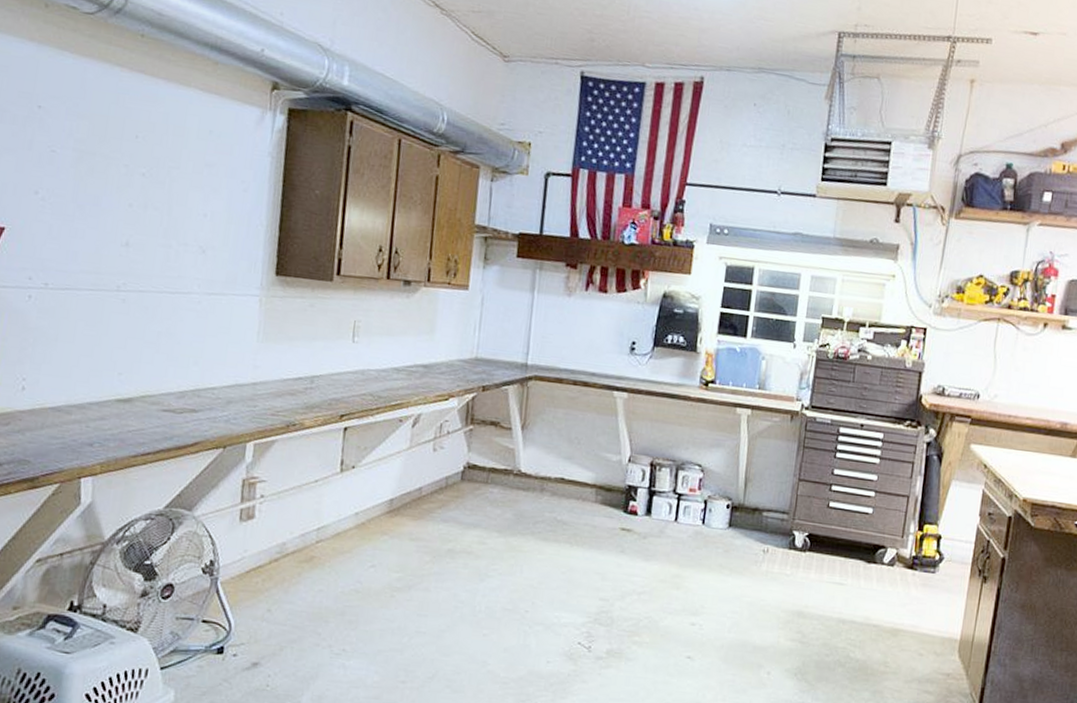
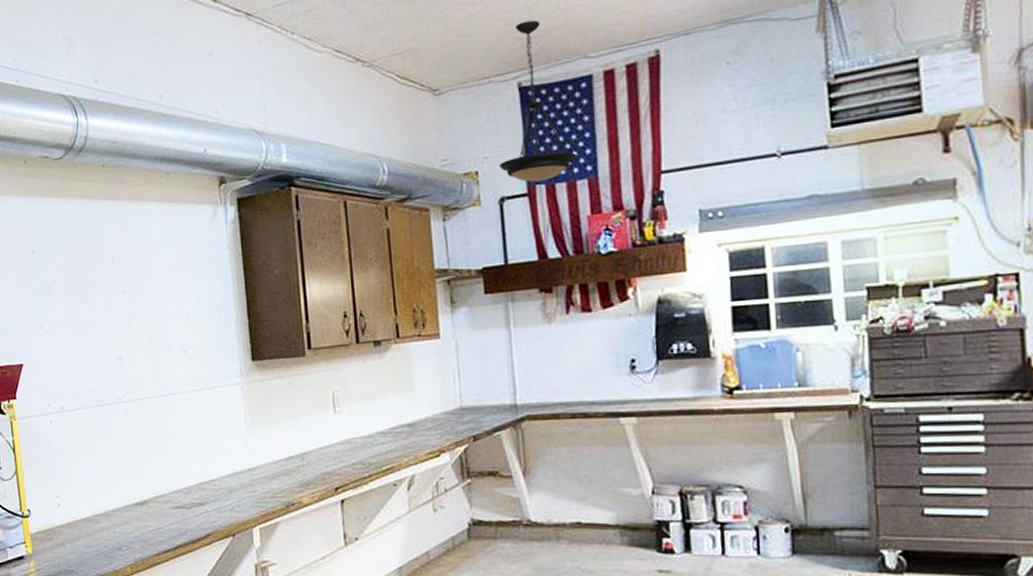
light fixture: none [550,16,620,167] -> present [499,20,577,182]

